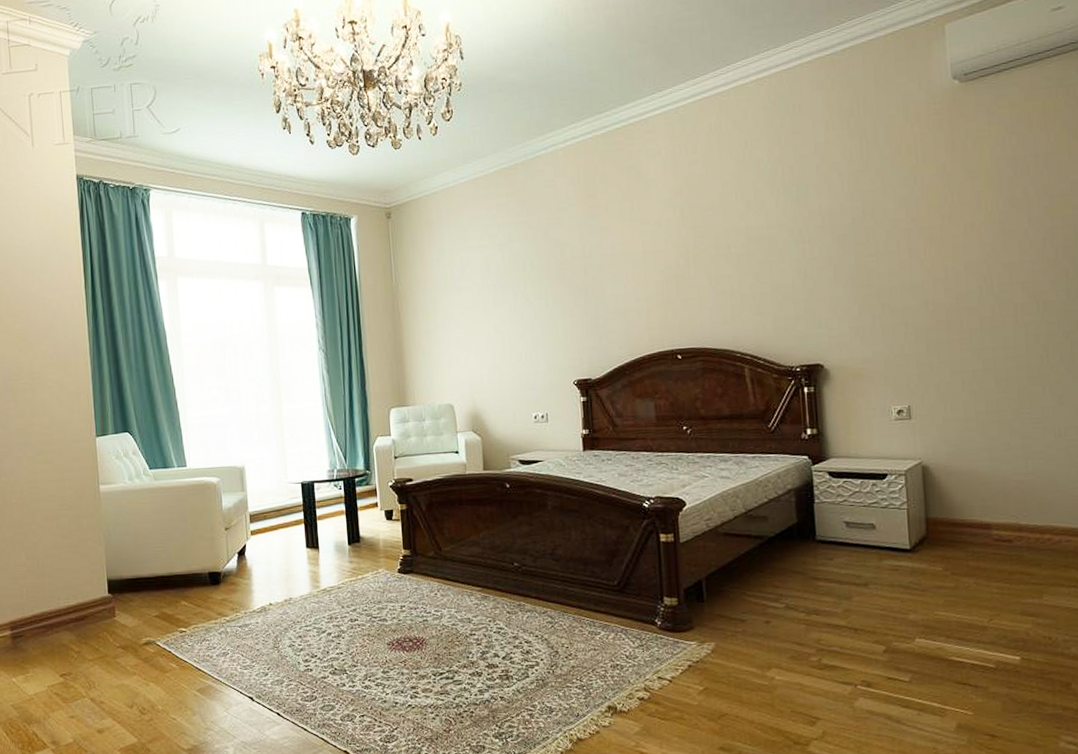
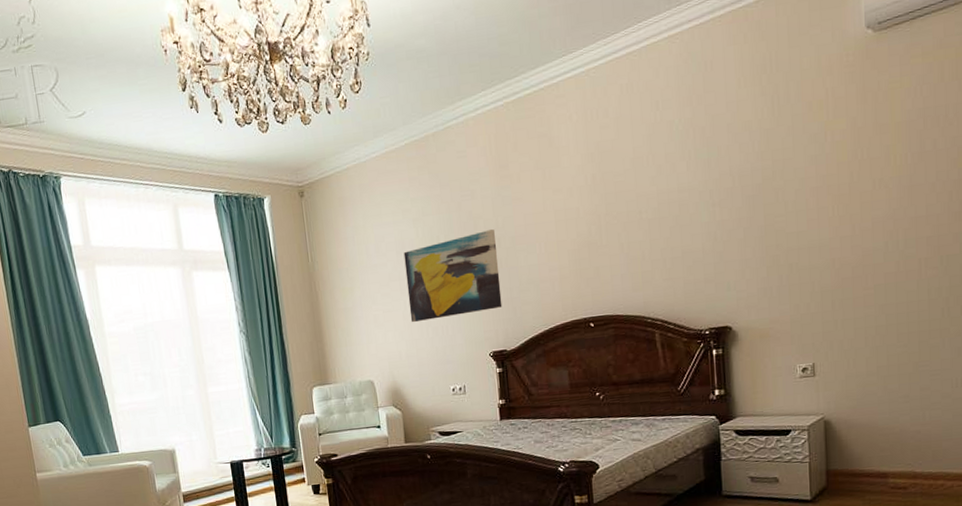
wall art: none [489,258,588,347] -> present [403,229,503,323]

